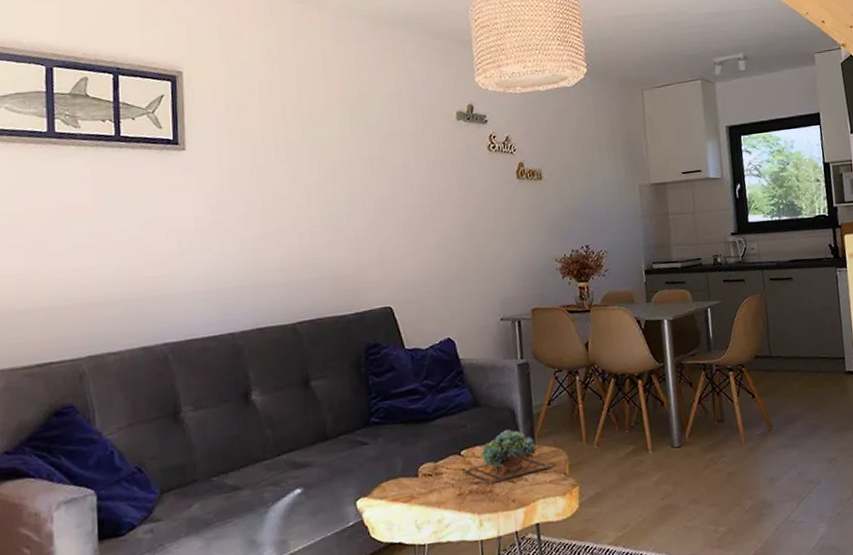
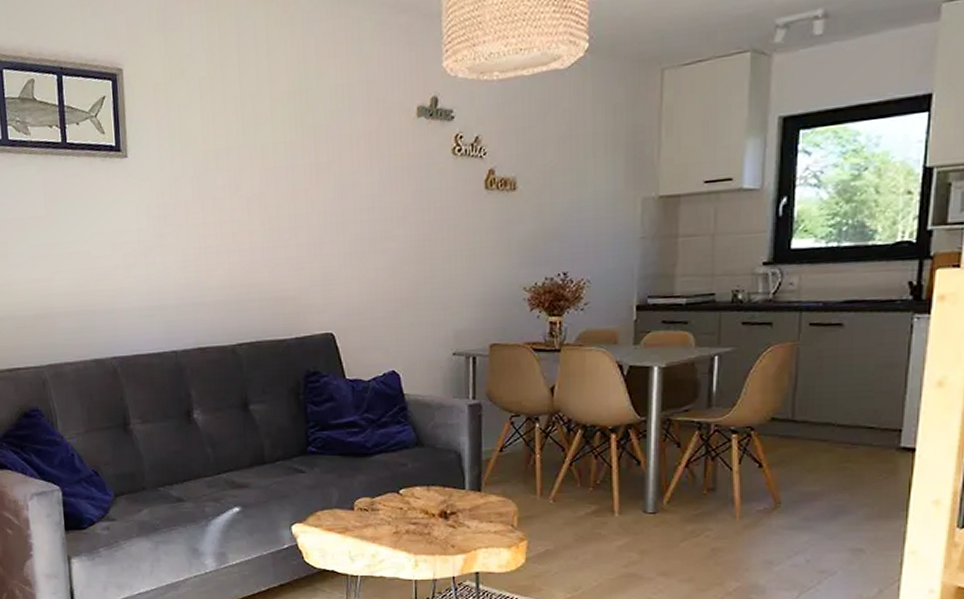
succulent plant: present [462,429,553,484] -> none [400,472,500,526]

